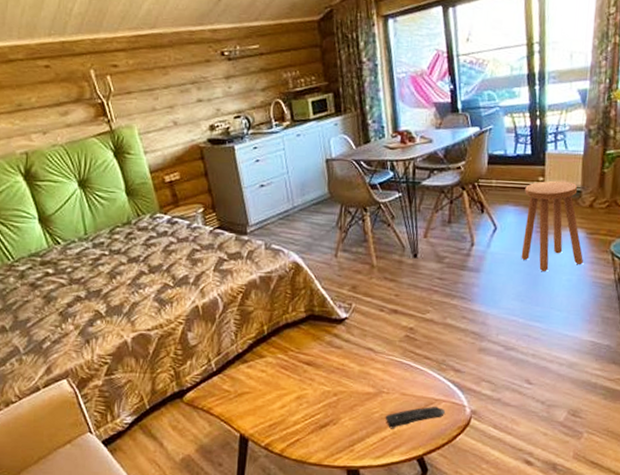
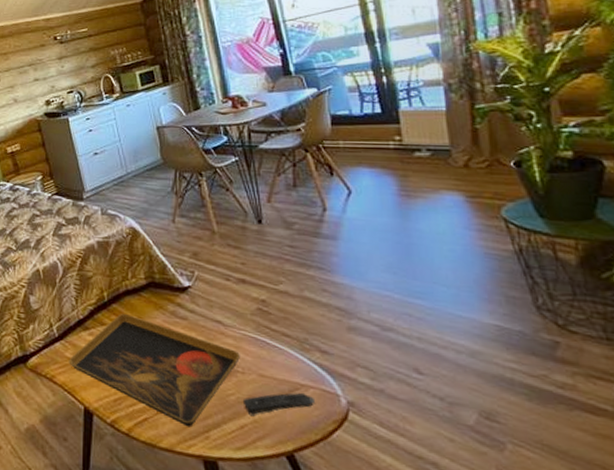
decorative tray: none [226,346,386,444] -> present [69,314,240,428]
stool: present [521,180,583,271] -> none [379,139,467,240]

